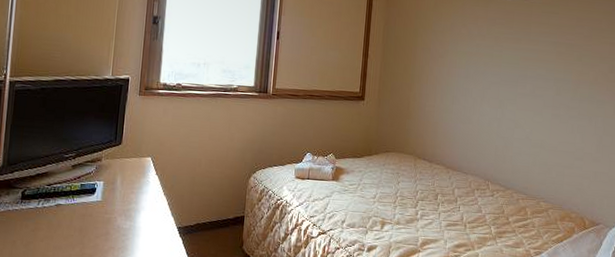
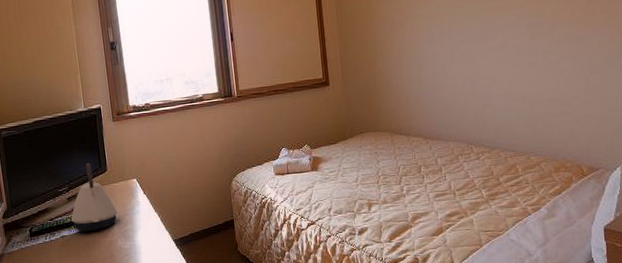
kettle: none [71,133,123,204] -> present [71,163,117,232]

